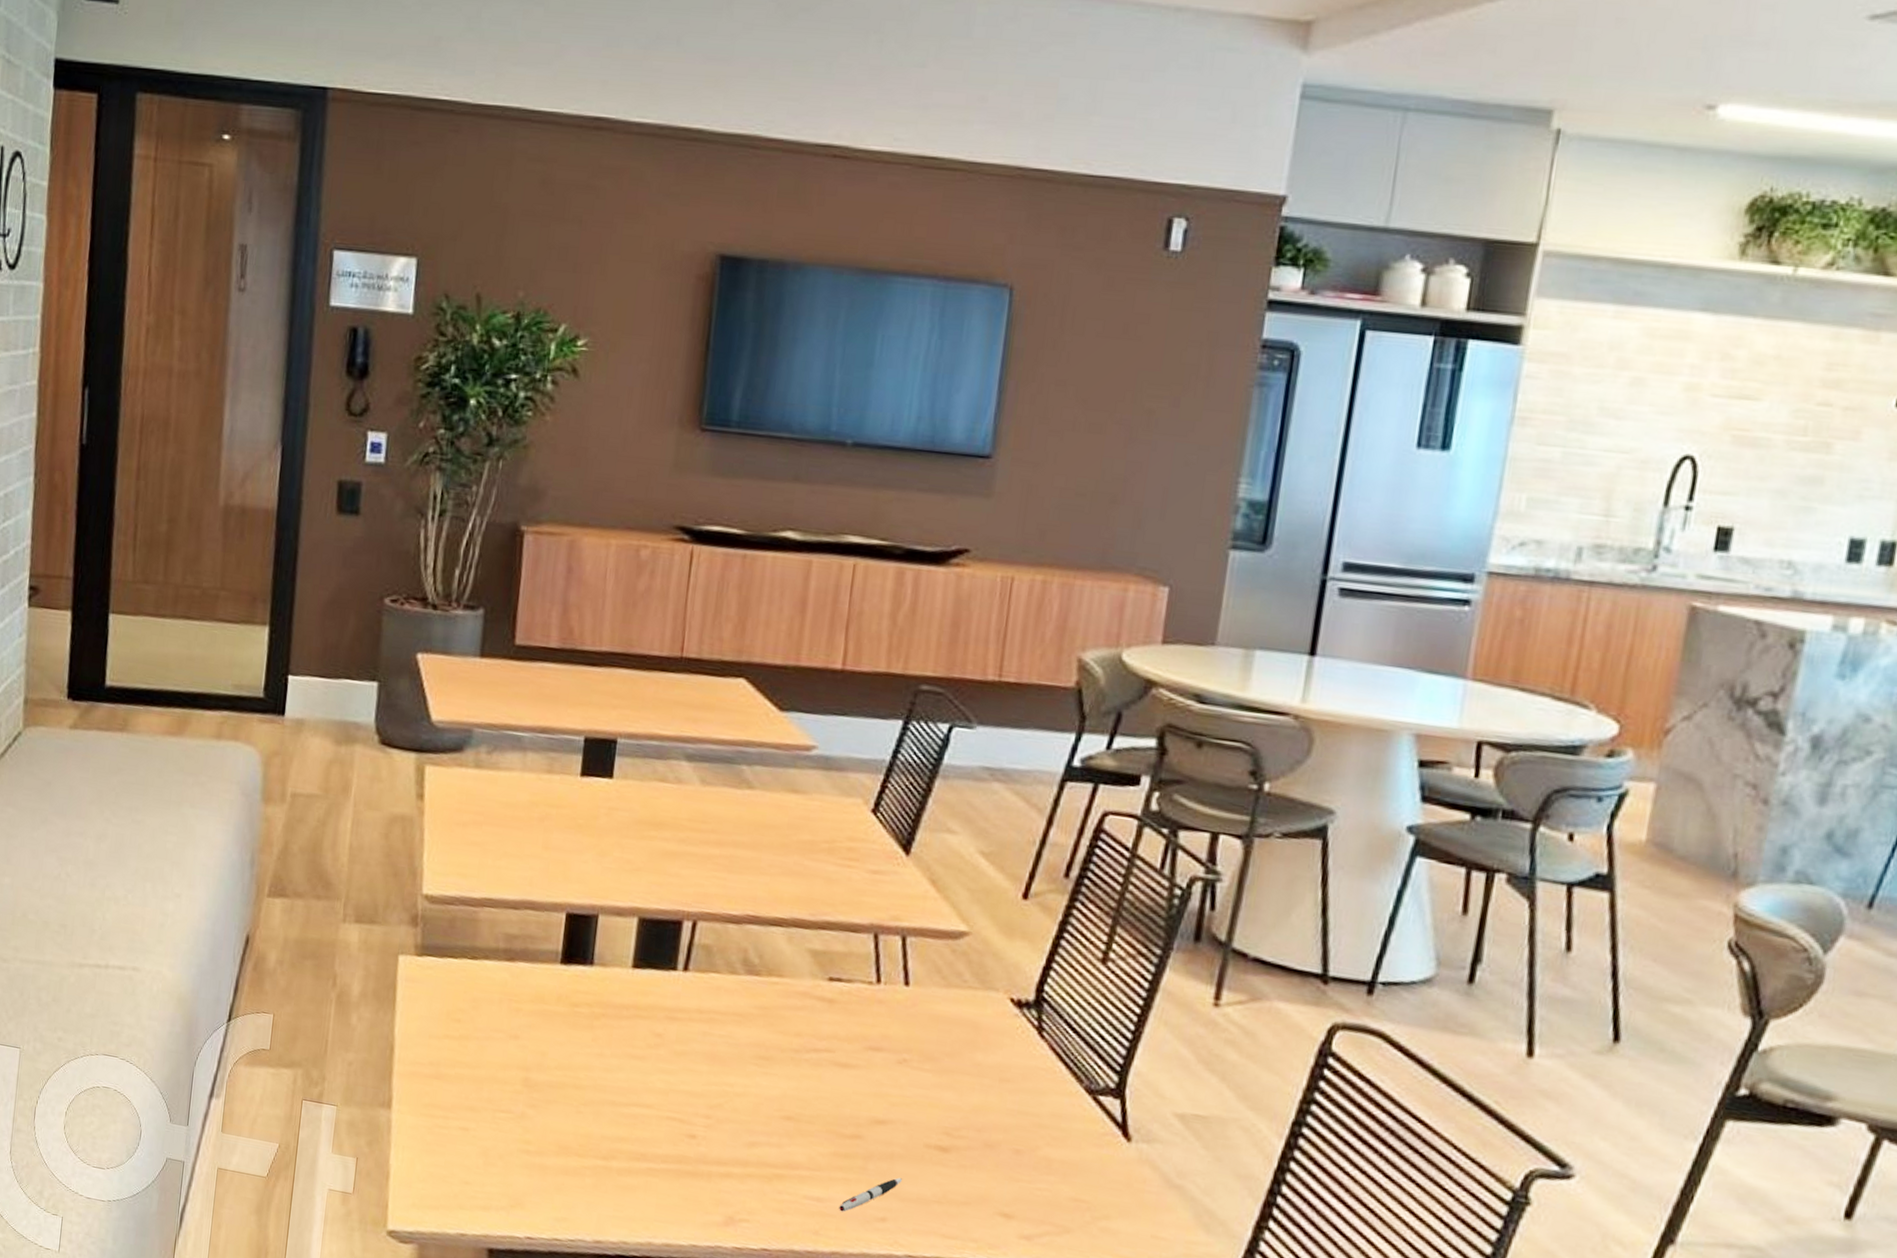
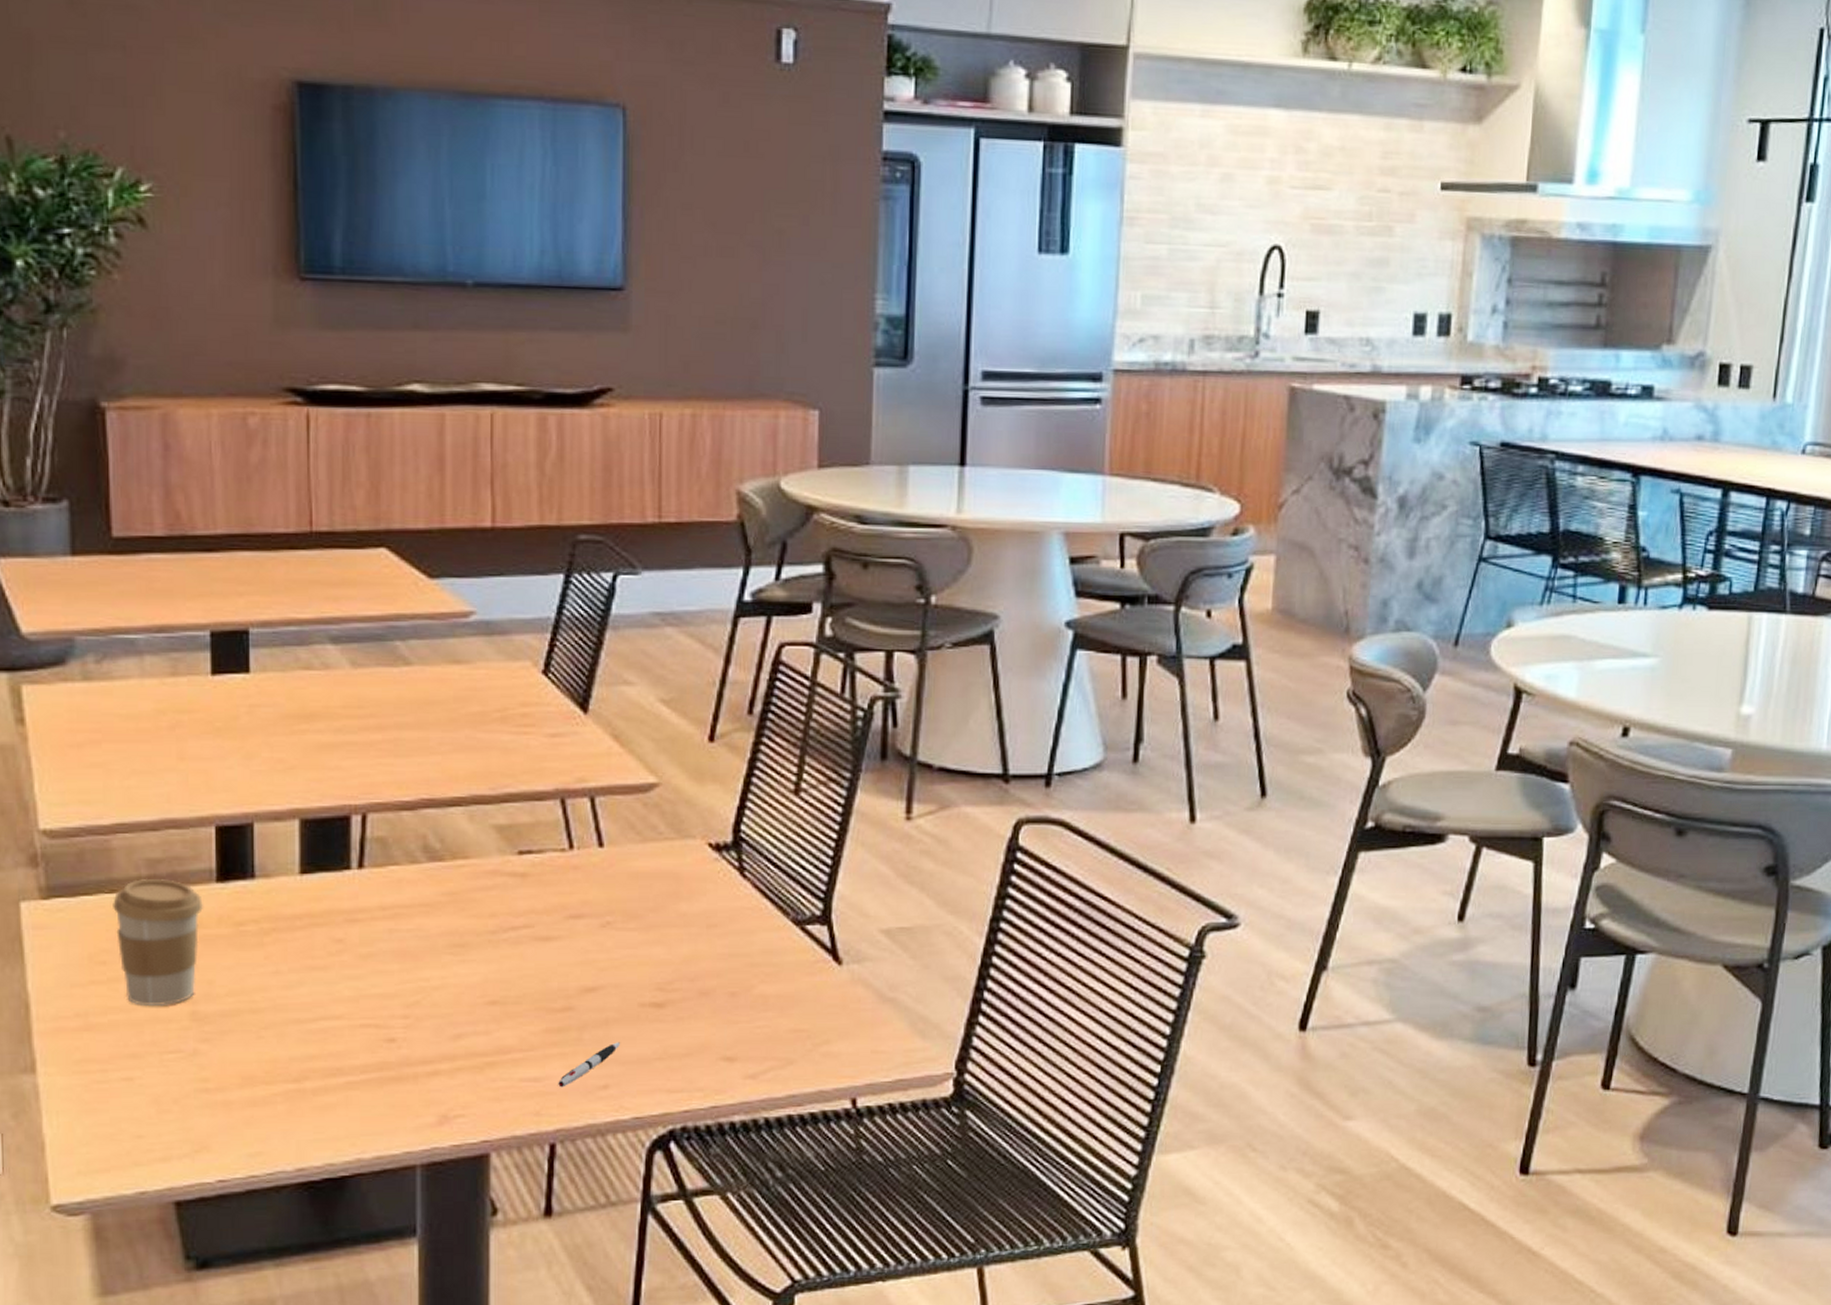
coffee cup: none [472,950,547,1069] -> present [113,878,203,1007]

